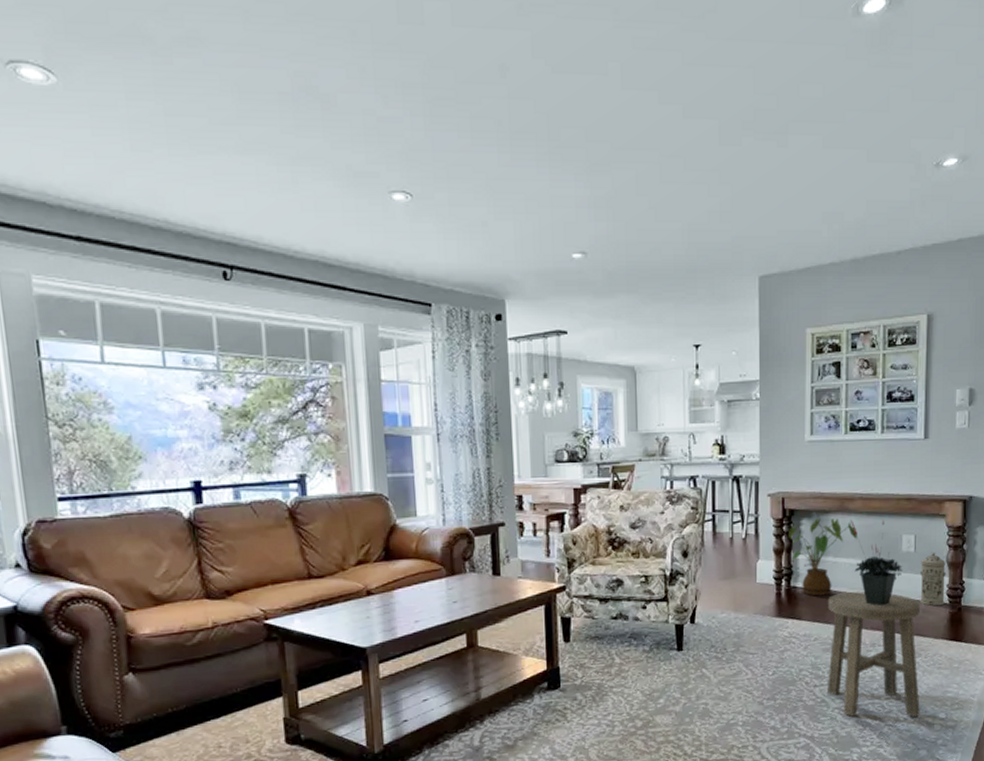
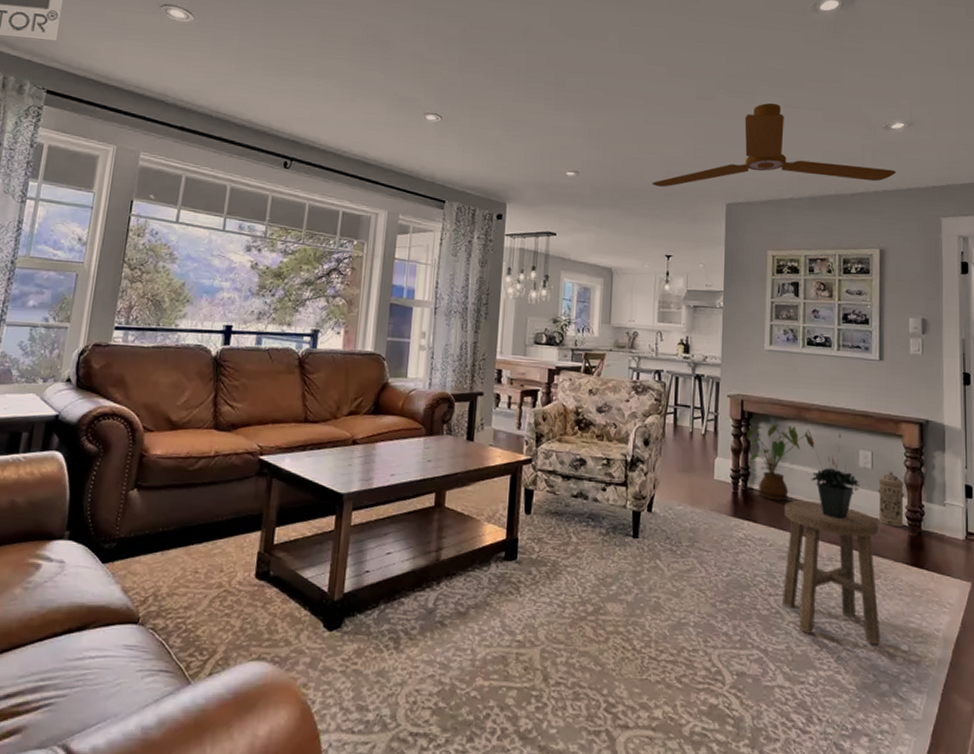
ceiling fan: none [673,144,948,262] -> present [652,103,897,187]

